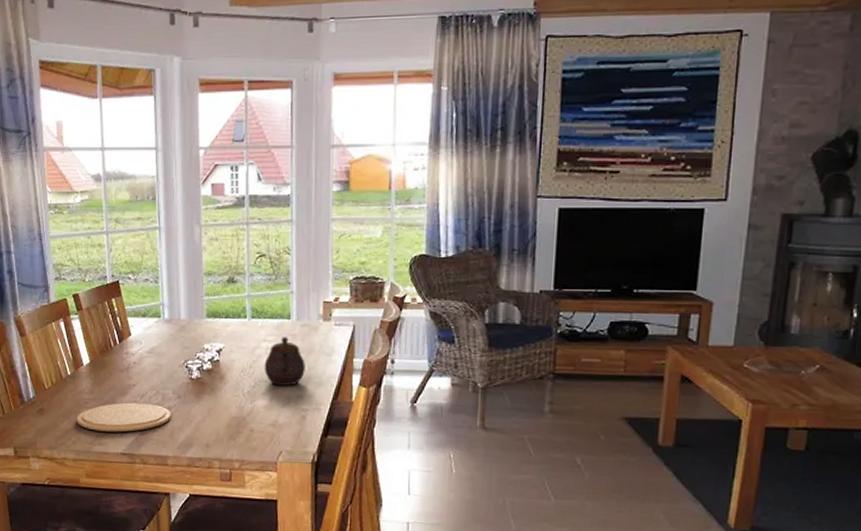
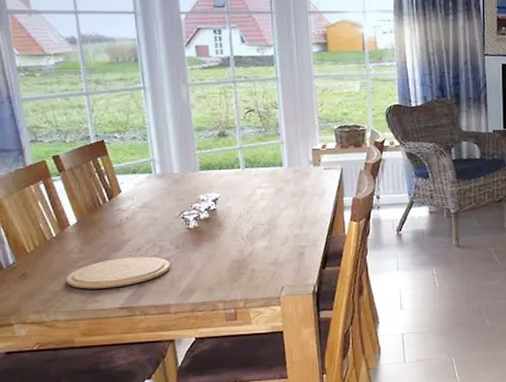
teapot: present [264,337,305,386] -> none [260,183,300,227]

